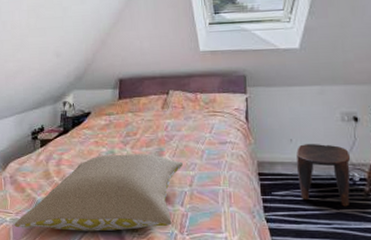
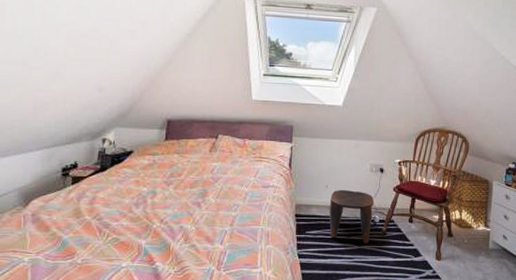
pillow: present [14,154,184,232] -> none [34,194,227,270]

